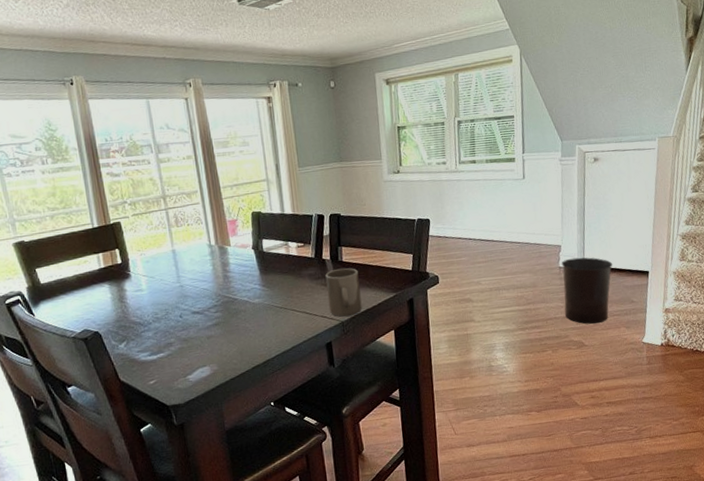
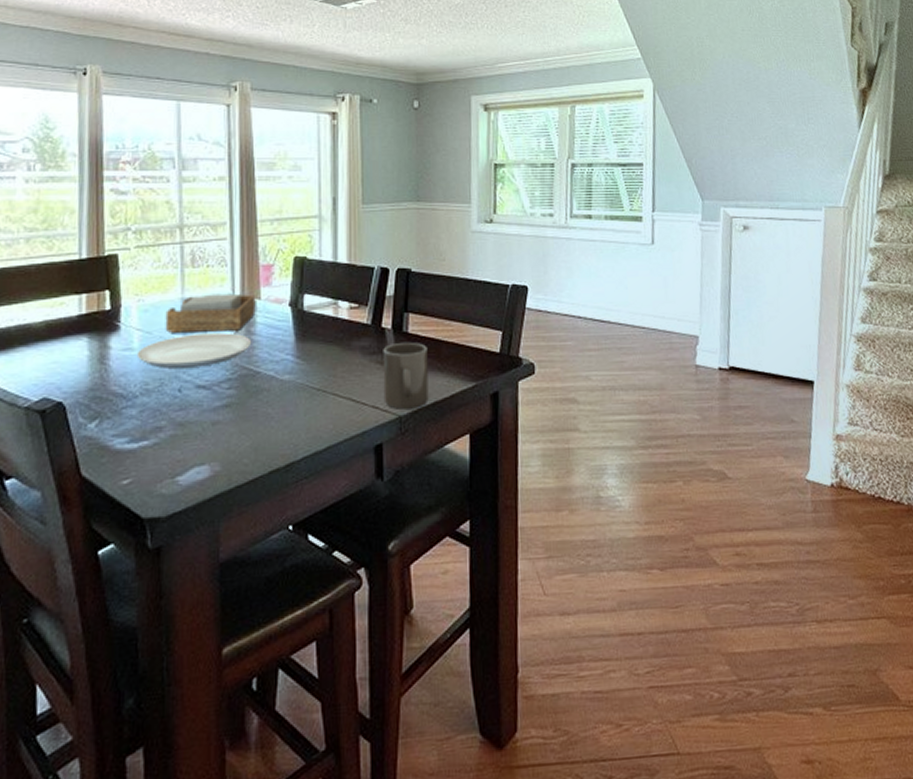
plate: none [145,272,229,302] -> present [136,333,252,370]
napkin holder: none [162,243,229,276] -> present [165,293,256,333]
waste bin: present [561,257,613,324] -> none [698,354,767,448]

